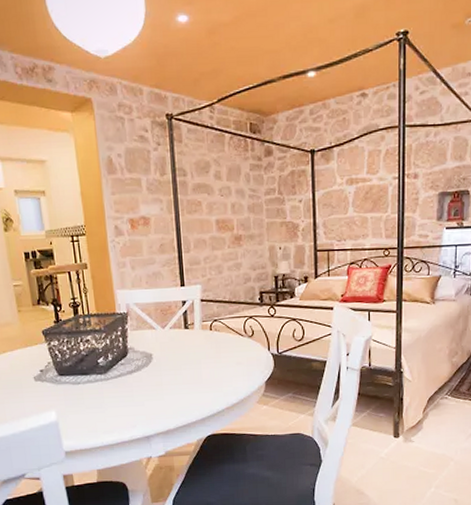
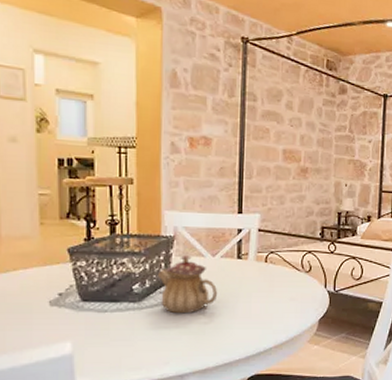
teapot: none [117,329,171,383] -> present [157,255,218,314]

